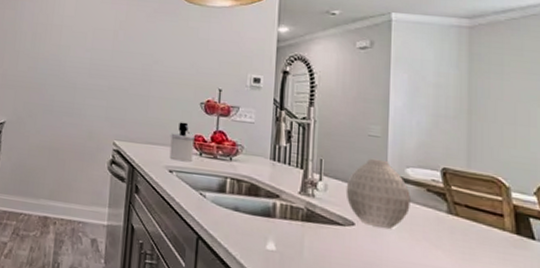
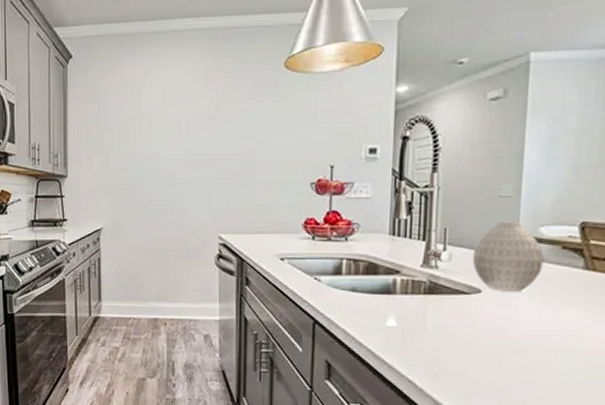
soap dispenser: present [169,122,195,163] -> none [279,206,306,248]

